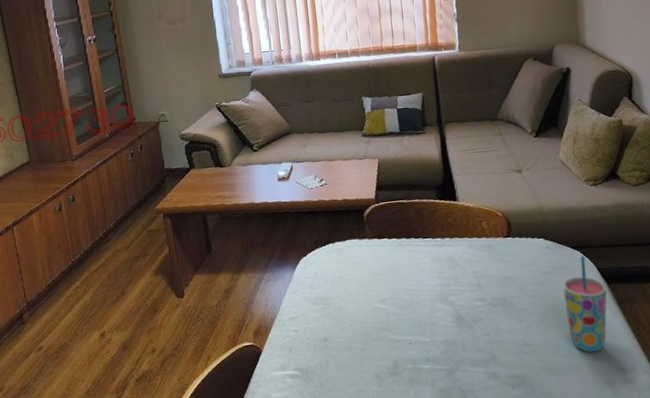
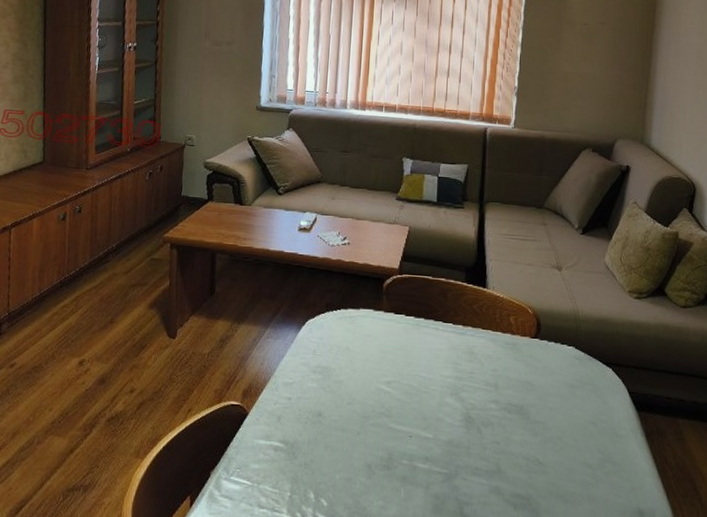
cup: present [563,256,607,352] -> none [587,374,636,486]

